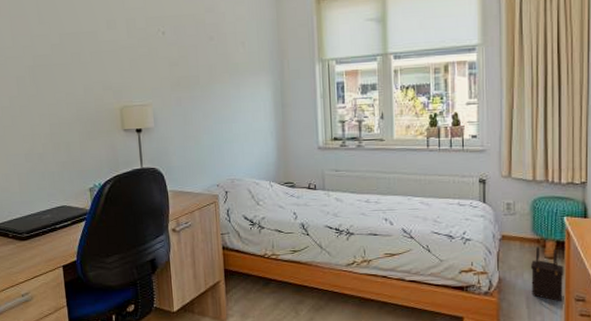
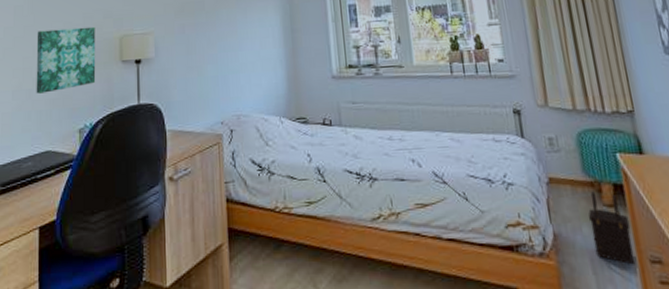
wall art: none [41,97,101,157] -> present [36,26,96,94]

